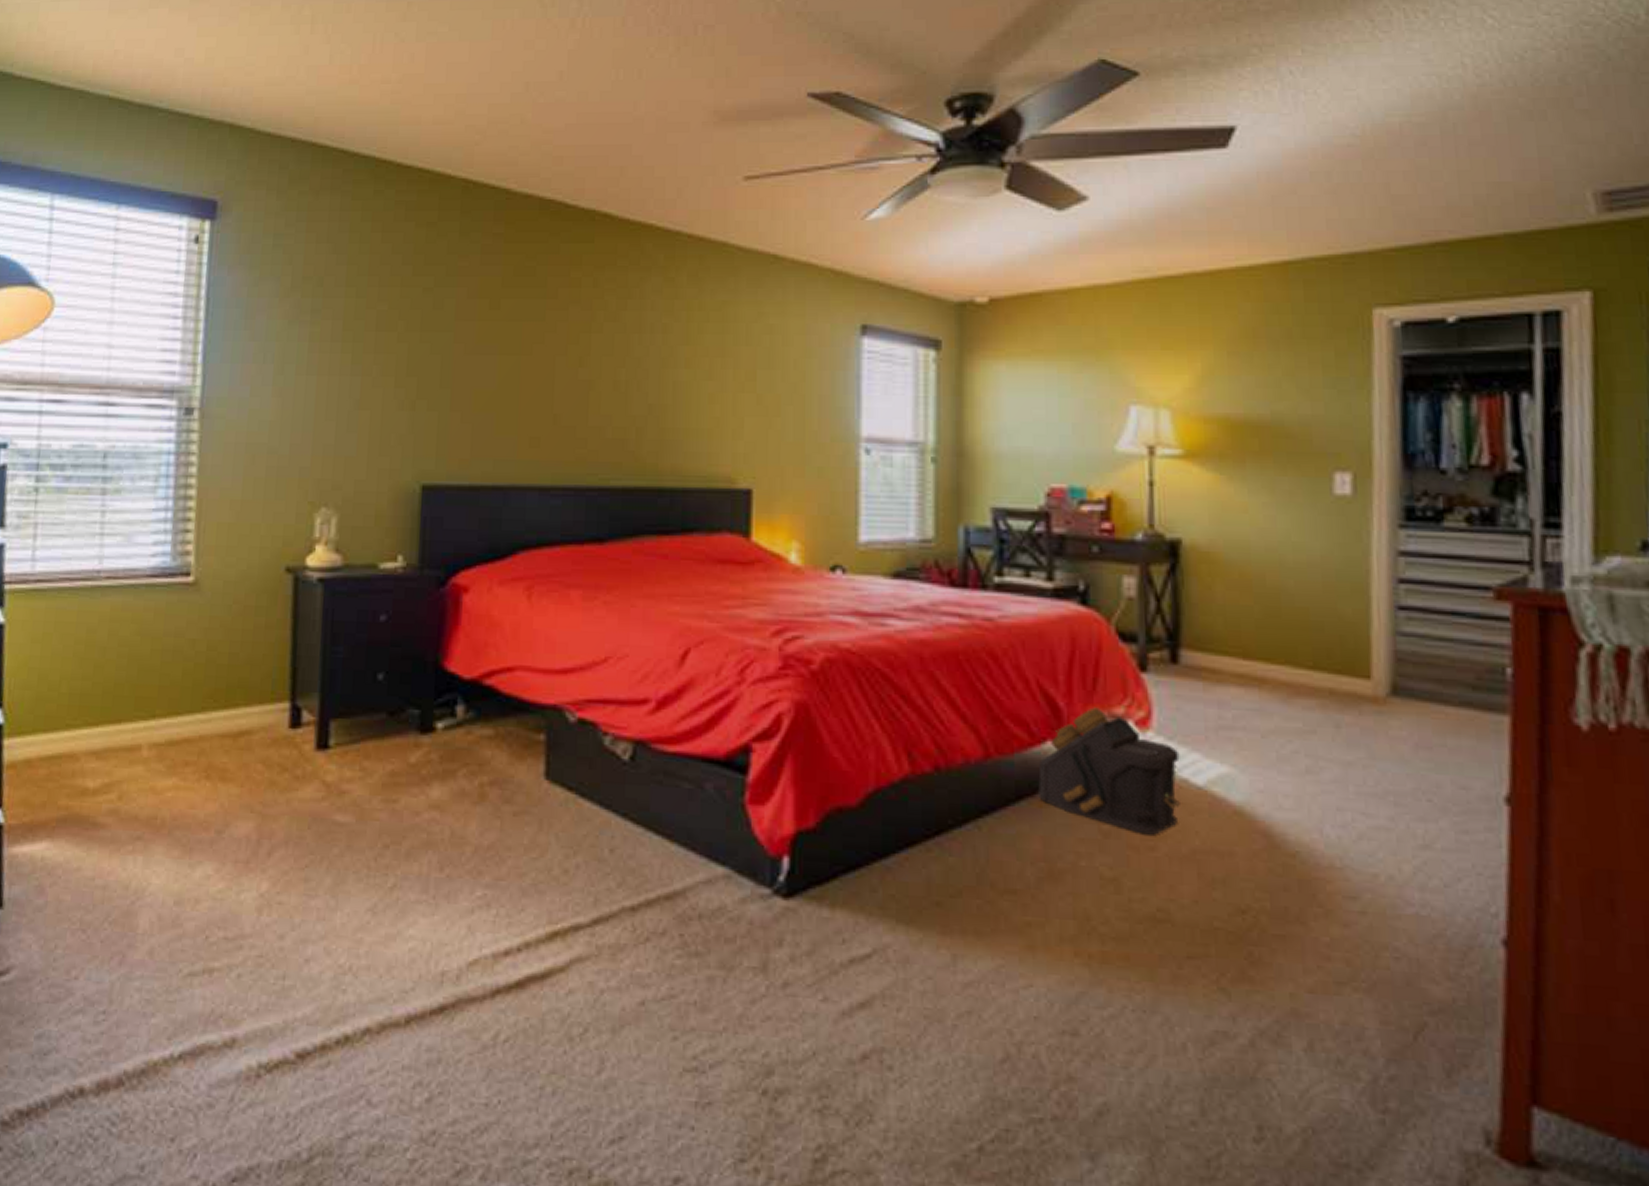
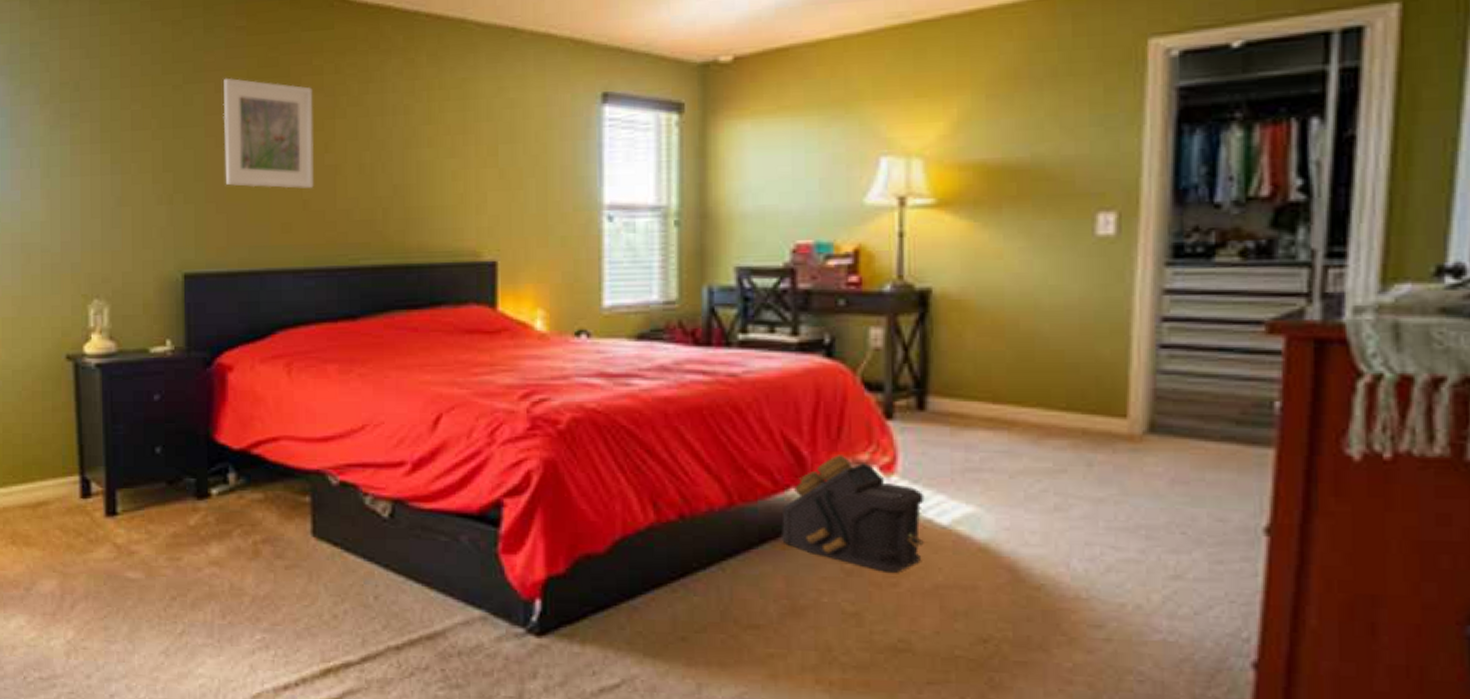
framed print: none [472,284,569,402] -> present [223,77,314,189]

